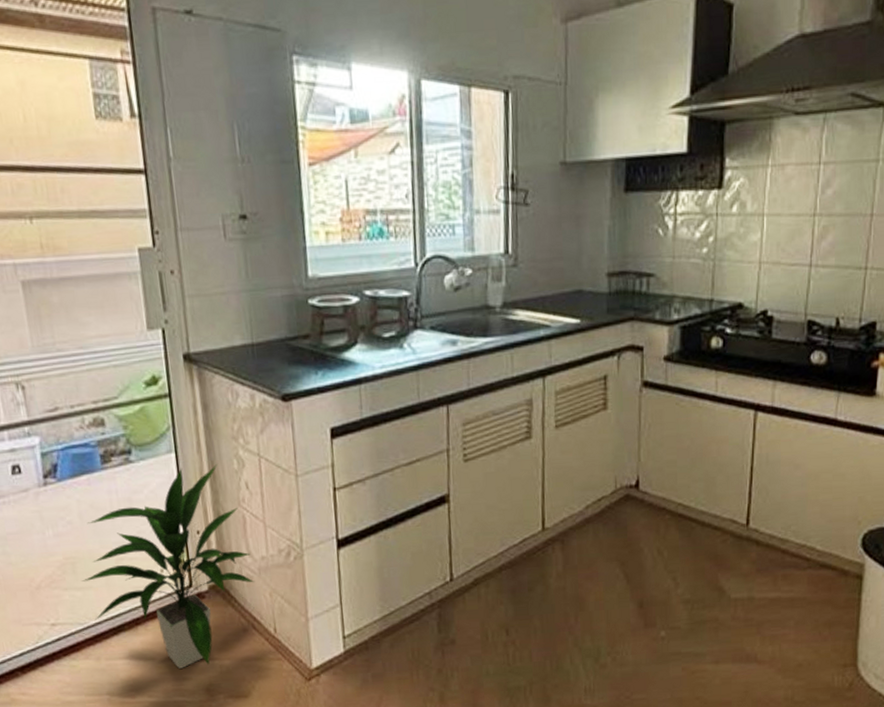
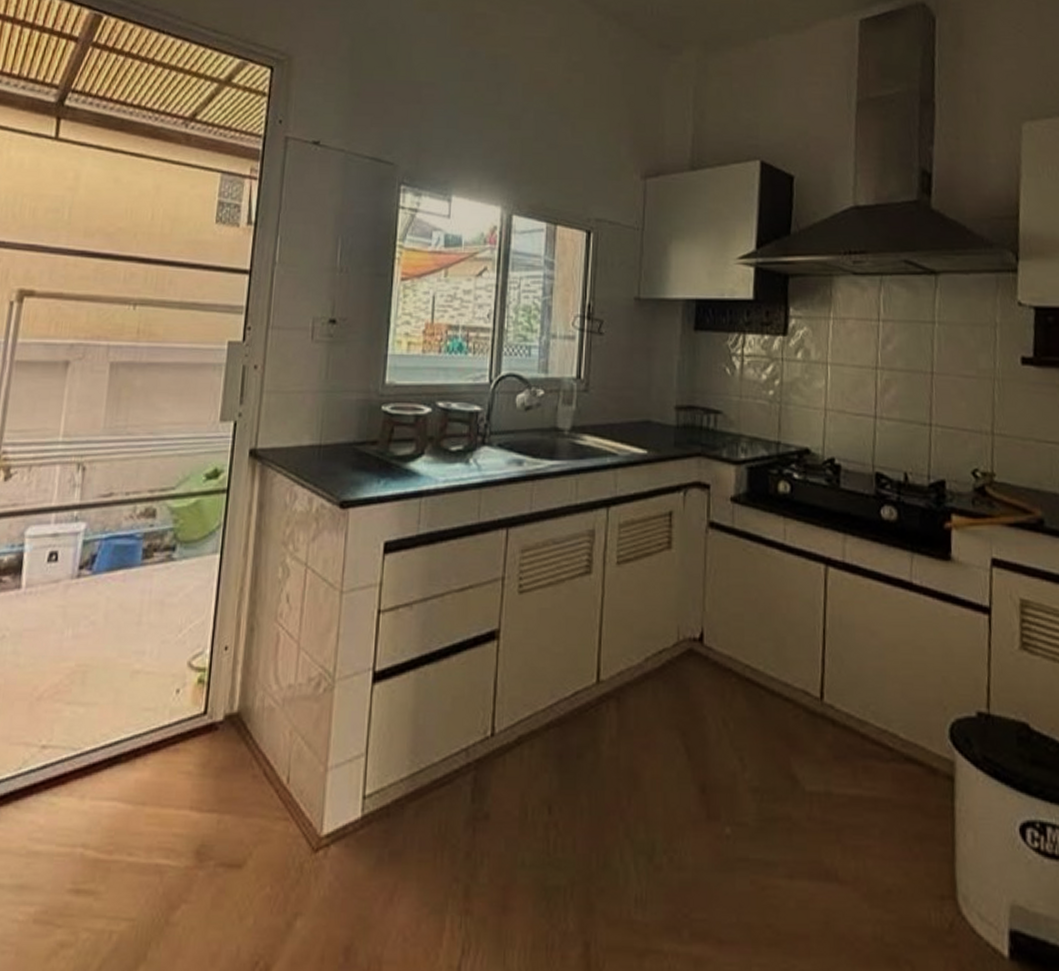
indoor plant: present [81,464,255,669] -> none [88,571,278,820]

